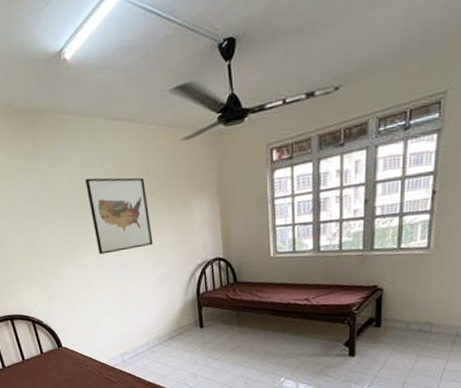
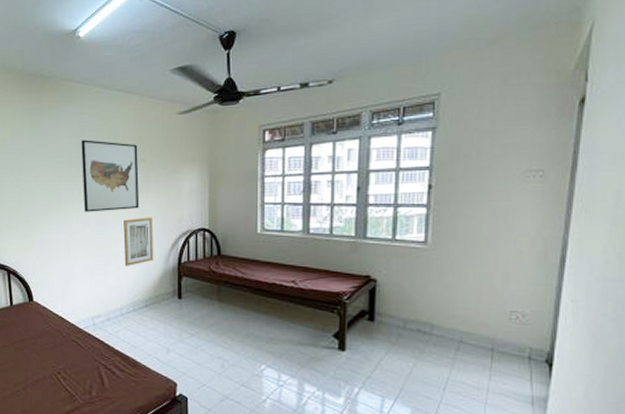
wall art: none [139,252,174,303] -> present [123,217,154,266]

